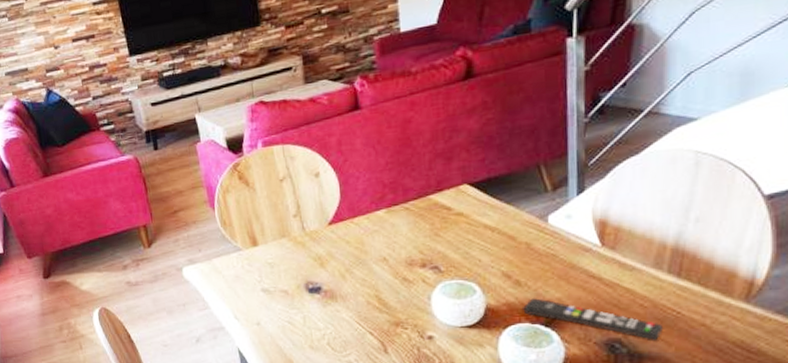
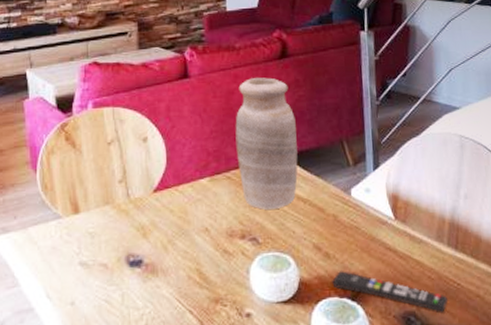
vase: none [413,102,485,239] -> present [235,77,298,210]

